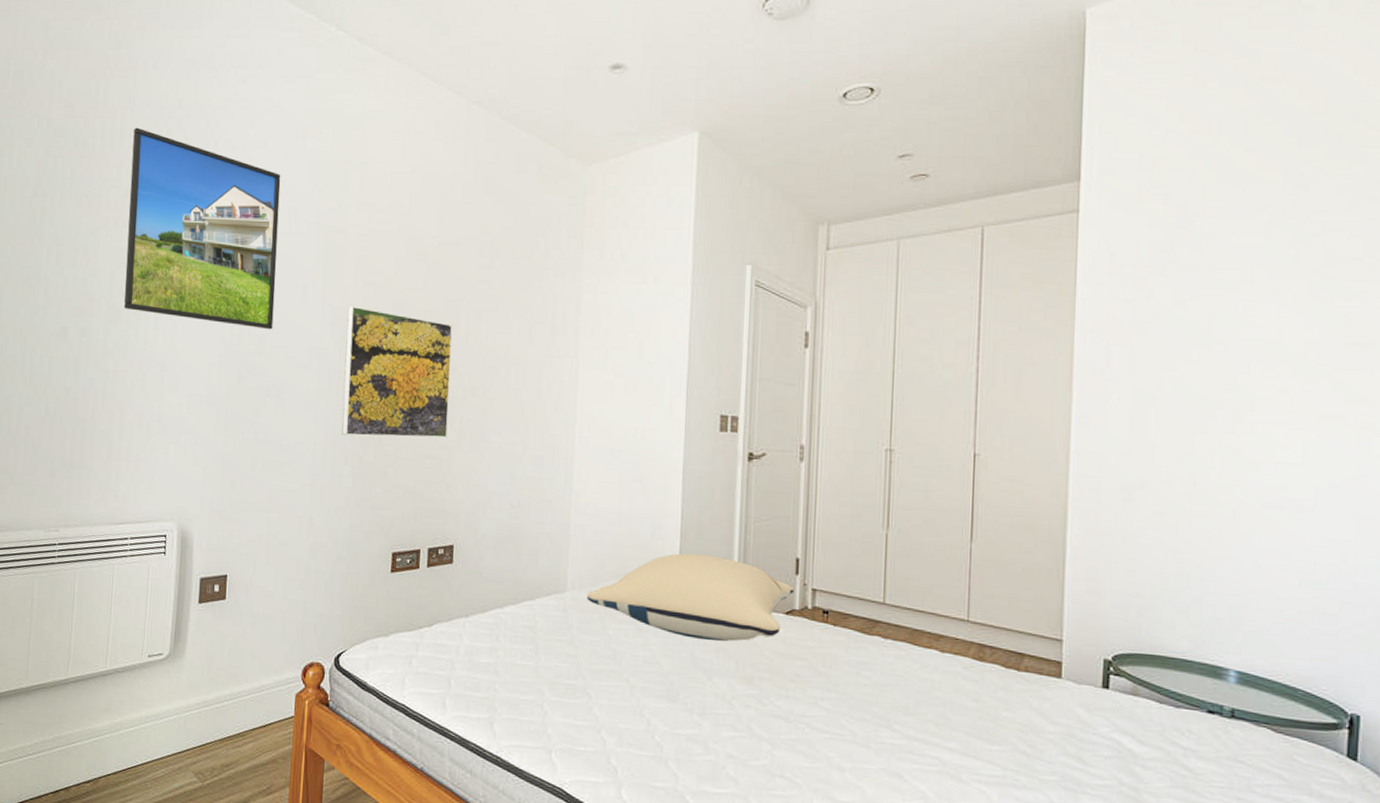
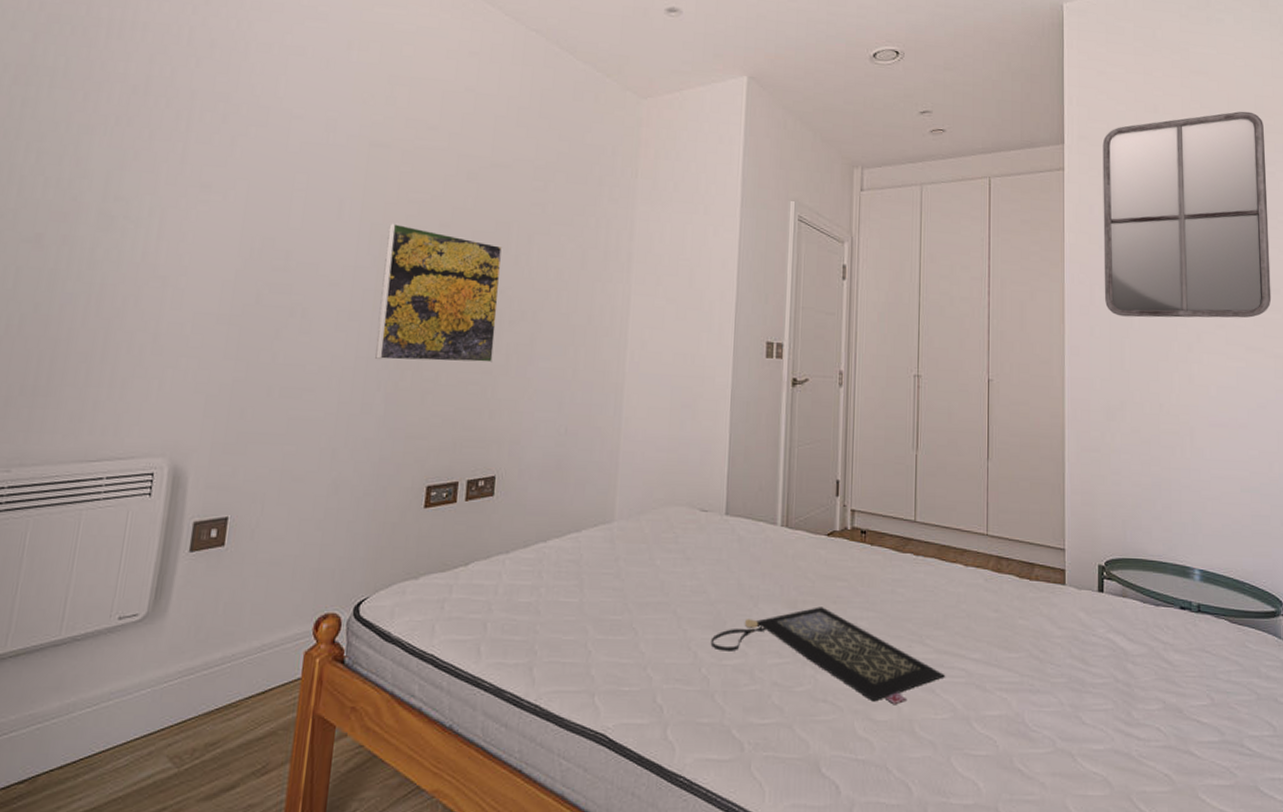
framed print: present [124,127,281,330] -> none [120,21,321,245]
pillow: present [587,553,795,642] -> none [635,478,835,566]
clutch bag: none [663,684,915,787] -> present [710,607,945,705]
home mirror: none [1125,122,1365,382] -> present [1102,111,1272,318]

